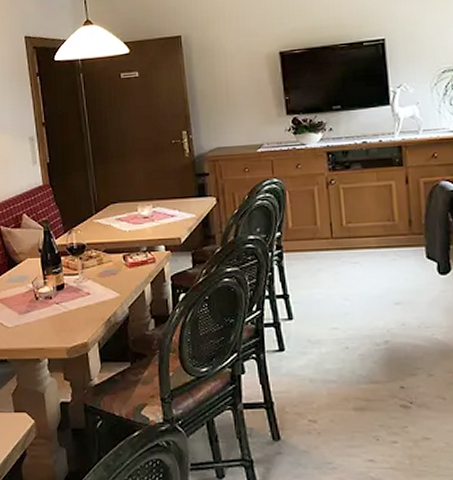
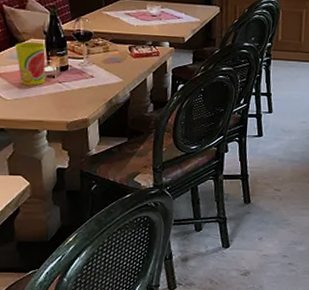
cup: none [12,261,43,310] -> present [14,41,46,86]

